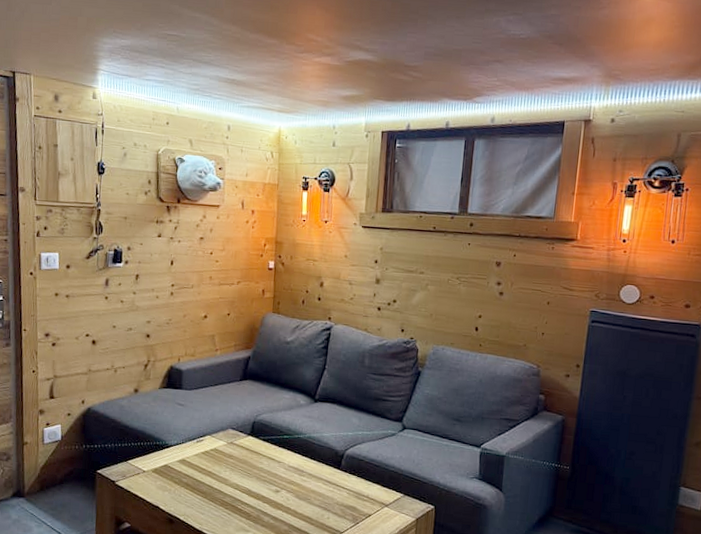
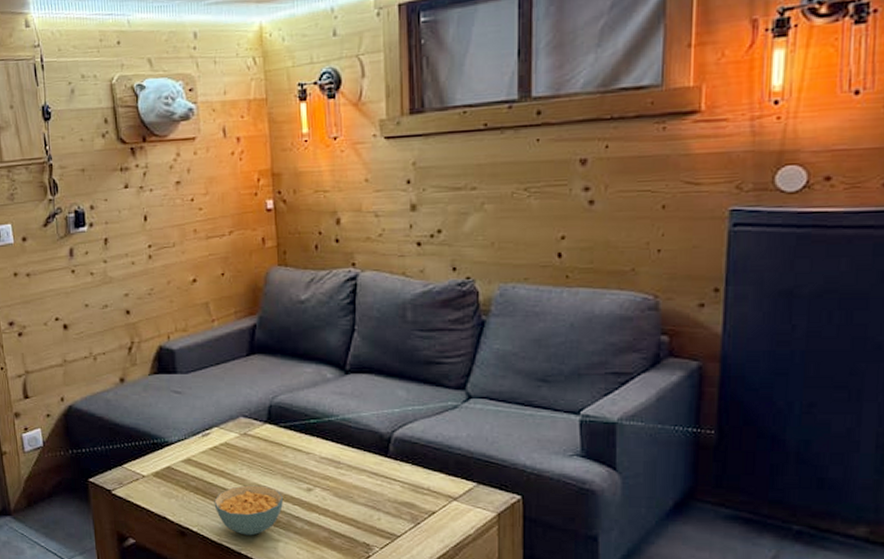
cereal bowl: none [200,484,256,526] -> present [214,485,283,536]

